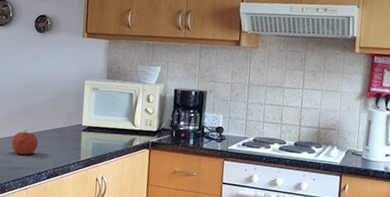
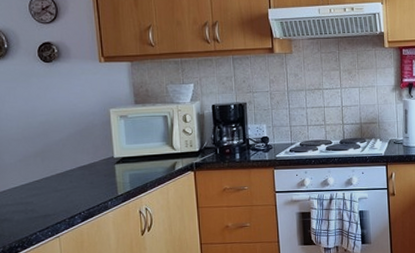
fruit: present [11,129,39,155] -> none [31,172,65,201]

